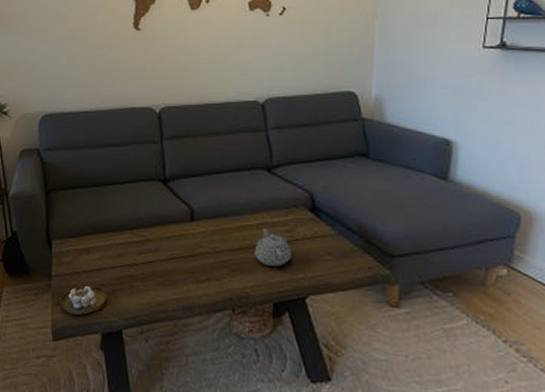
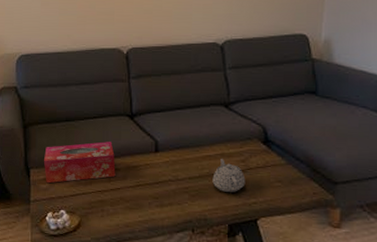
tissue box: none [67,209,147,256] -> present [44,141,116,184]

